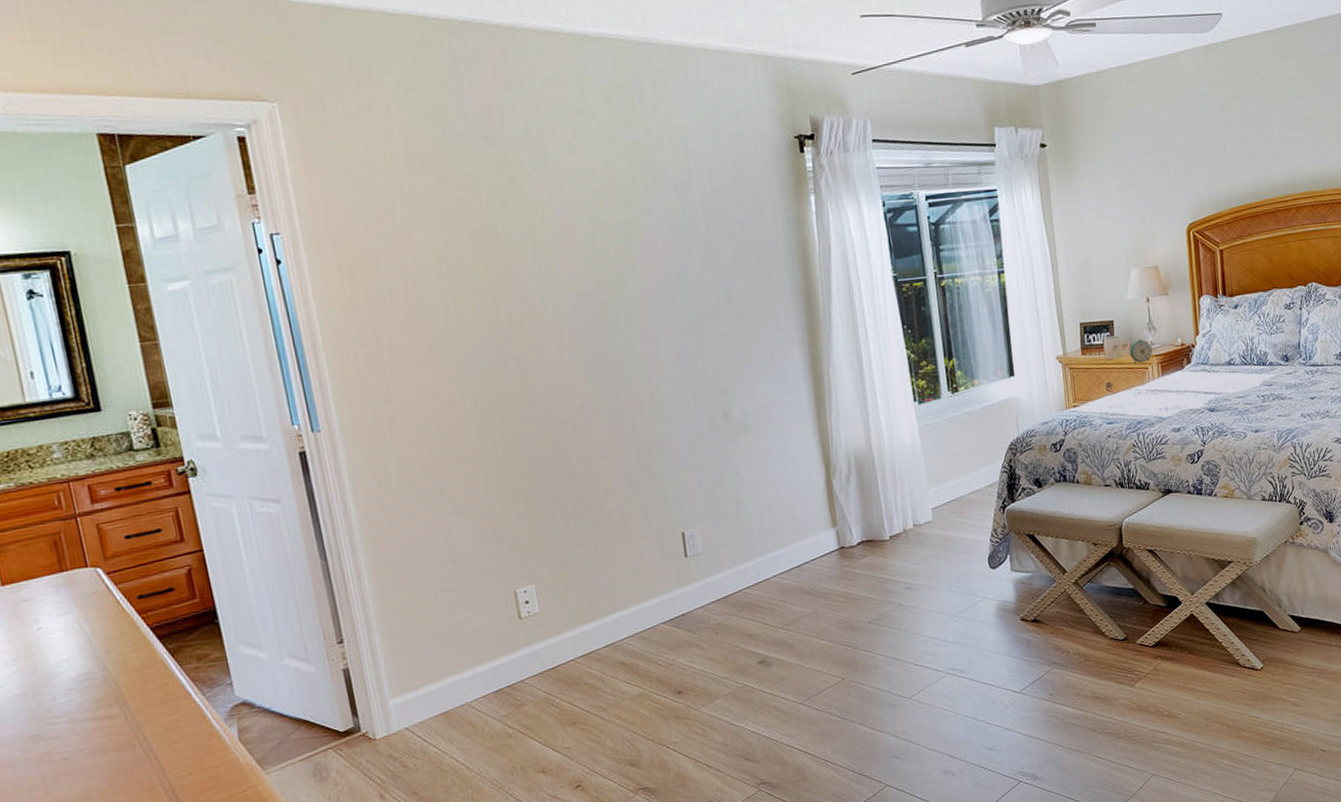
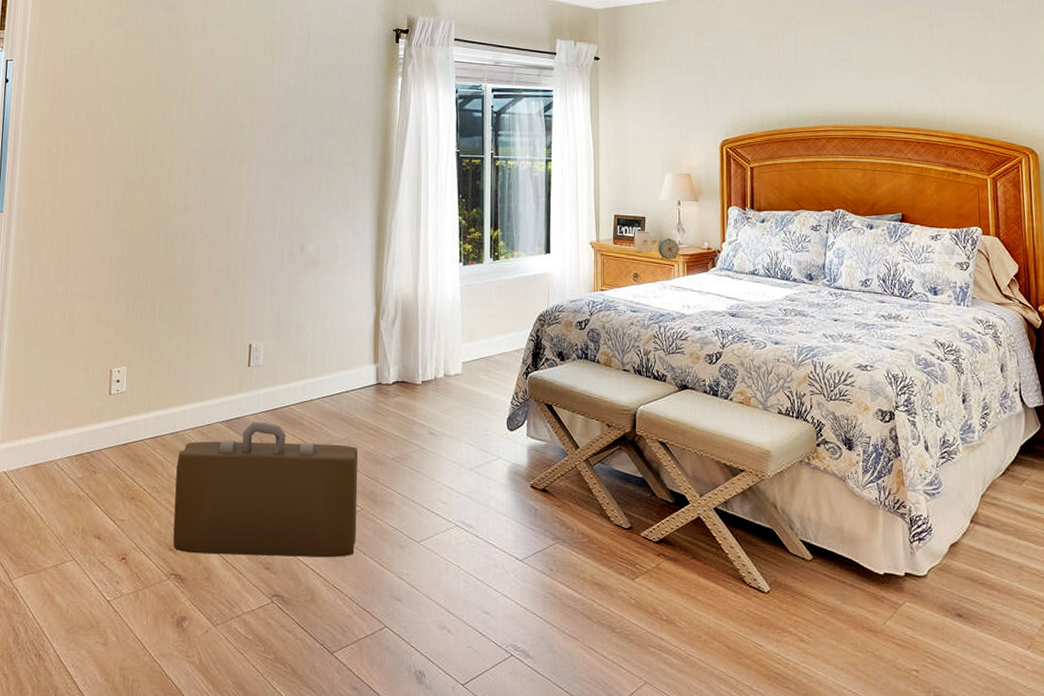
suitcase: none [619,612,842,765] -> present [173,422,358,558]

